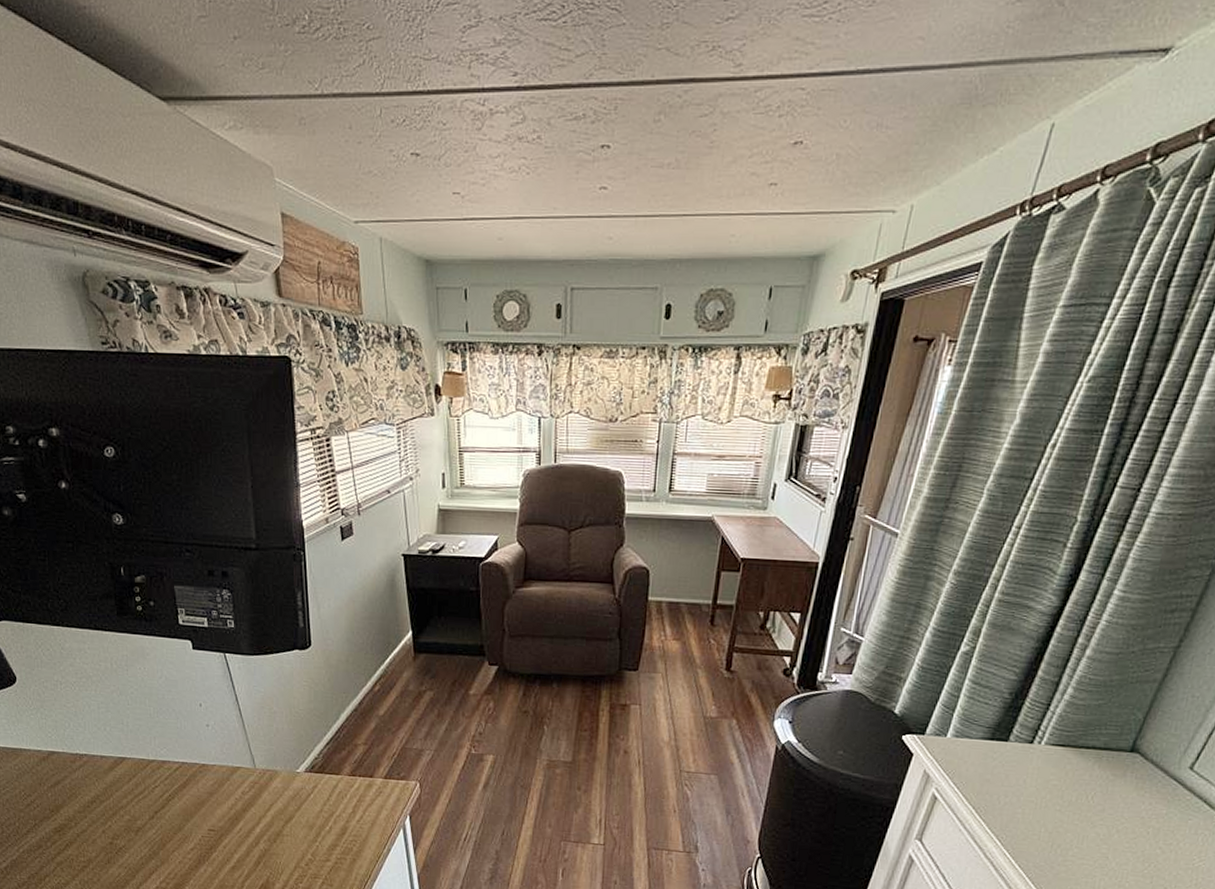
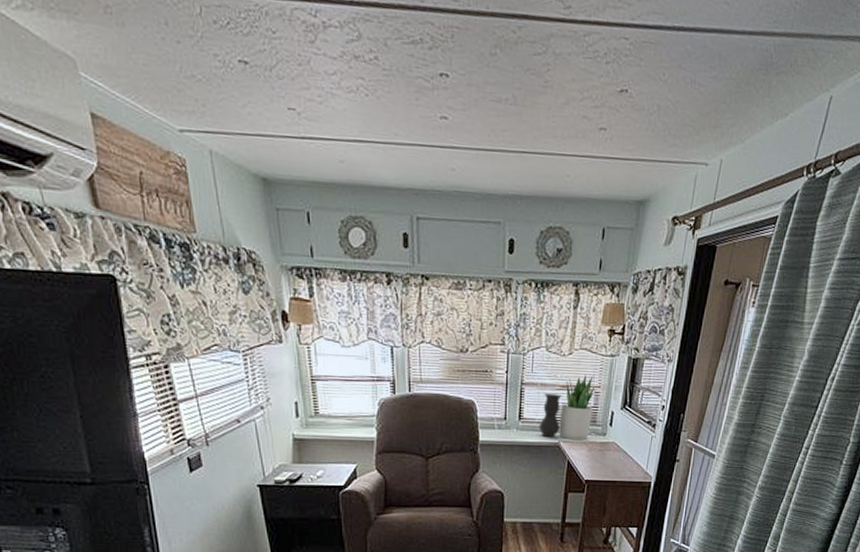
vase: none [690,464,718,512] -> present [539,393,562,438]
planter: none [713,444,756,515] -> present [559,375,595,441]

